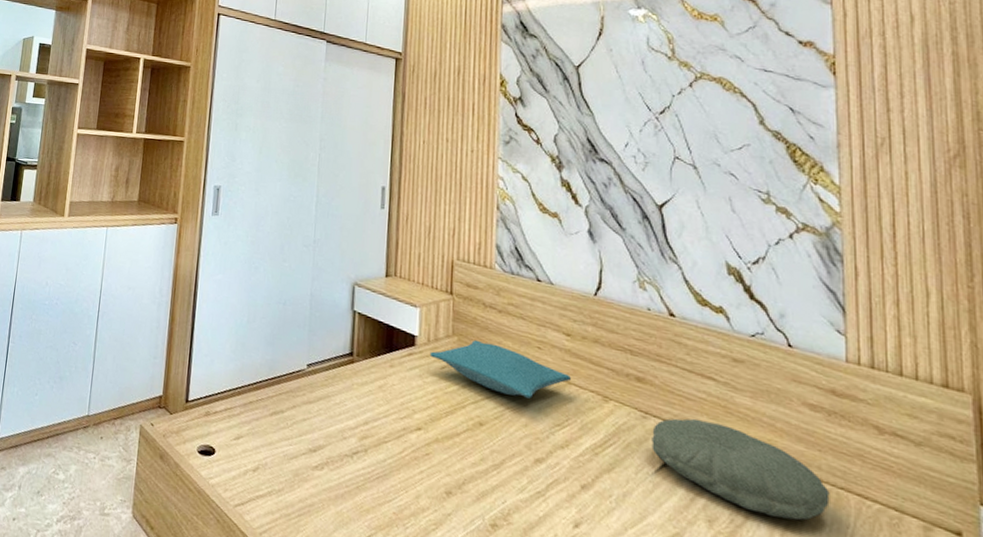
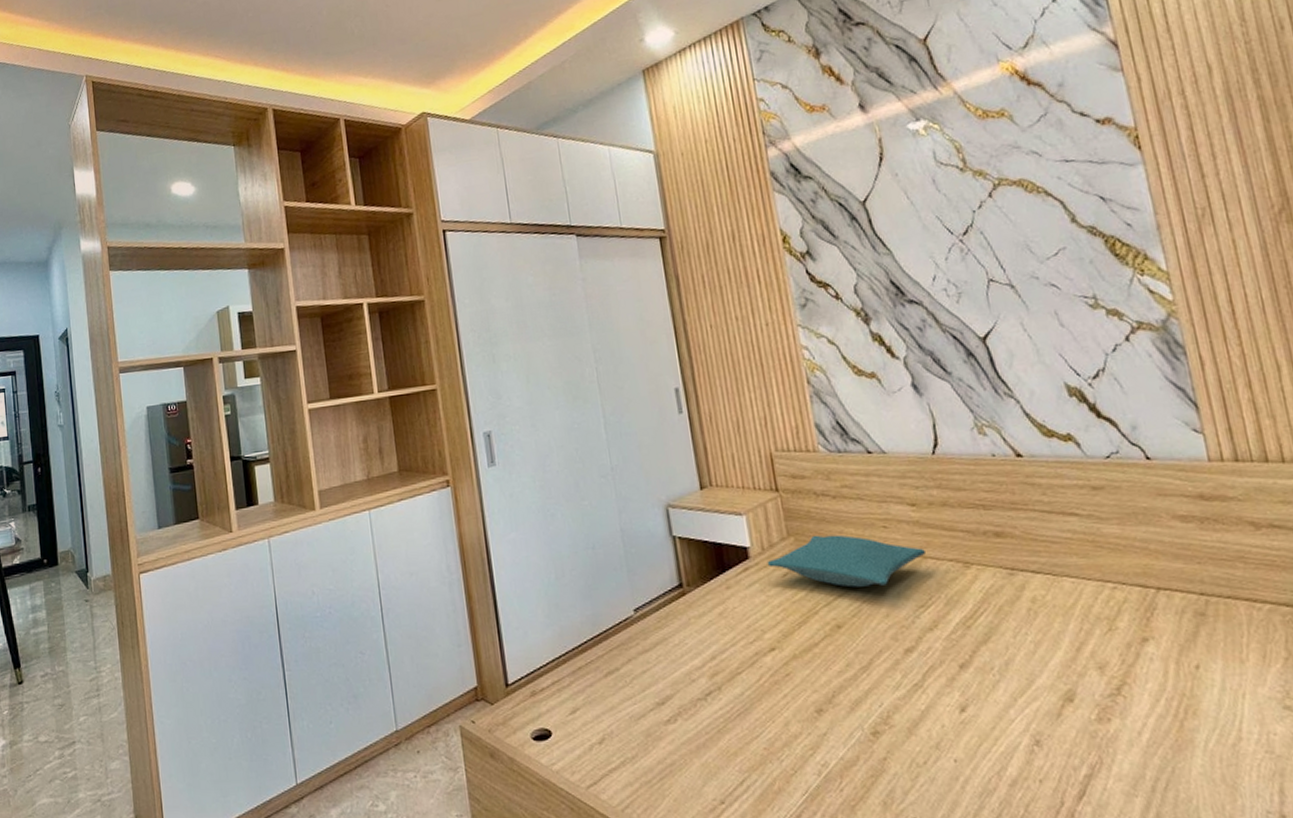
pillow: present [652,418,830,520] -> none [1022,561,1219,646]

